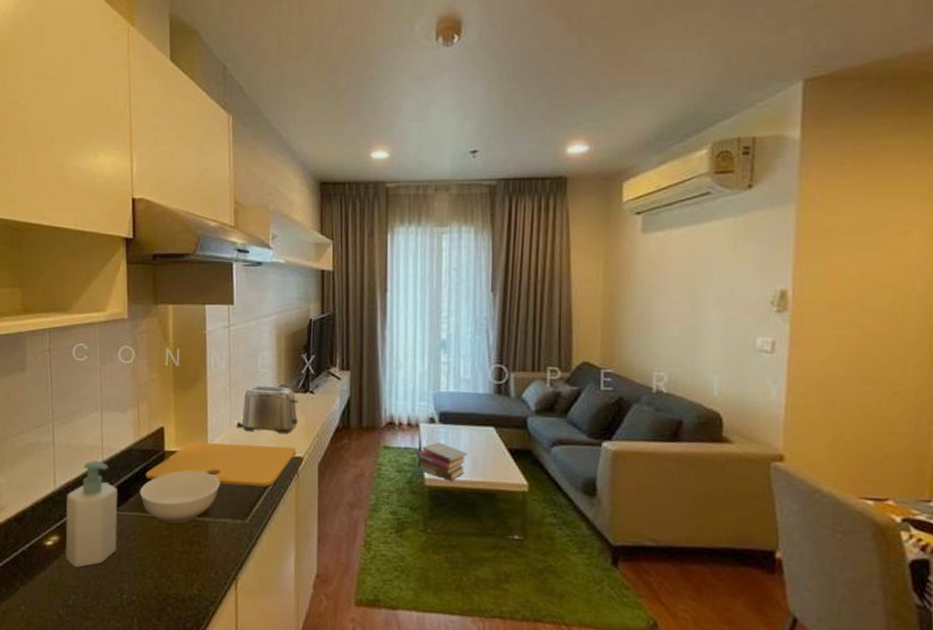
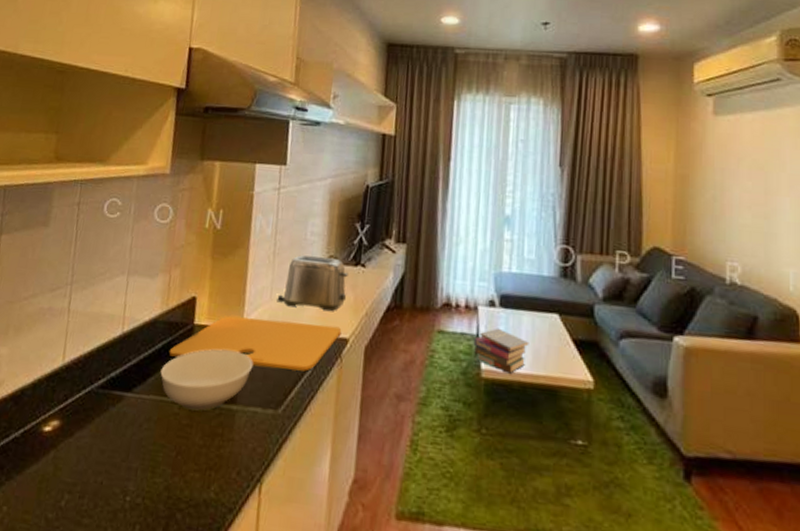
soap bottle: present [65,460,119,568] -> none [64,332,136,461]

